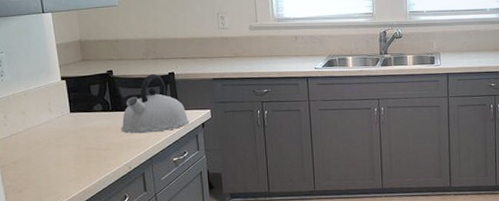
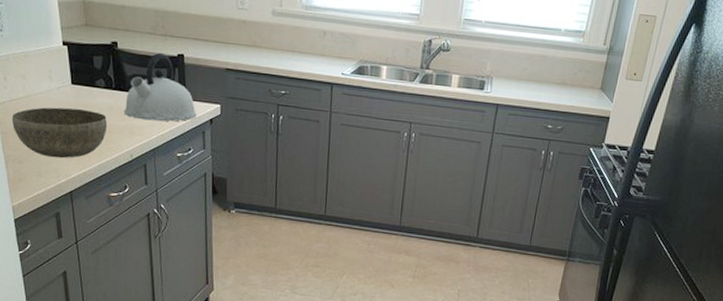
bowl: none [12,133,105,182] -> present [12,107,107,159]

